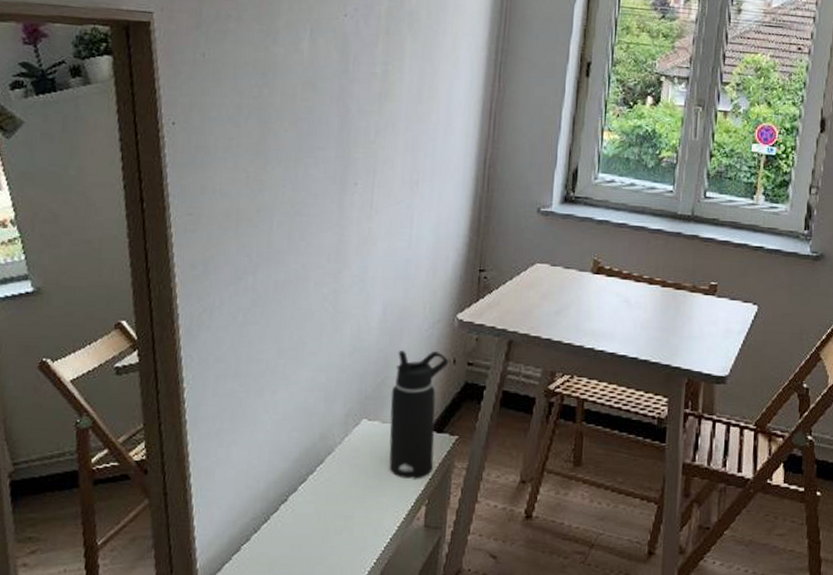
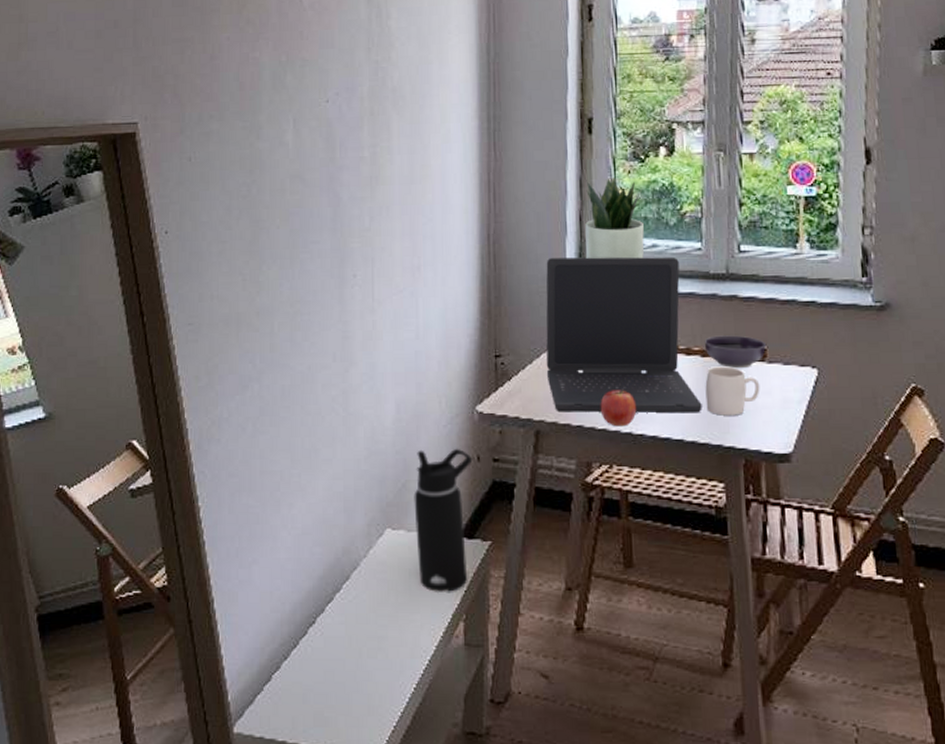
laptop: none [524,185,657,336] -> present [546,256,702,413]
fruit: none [568,309,601,343] -> present [600,388,637,427]
planter: none [570,119,628,195] -> present [584,178,645,259]
mug: none [660,296,708,340] -> present [705,366,760,416]
bowl: none [665,269,718,300] -> present [704,335,767,369]

